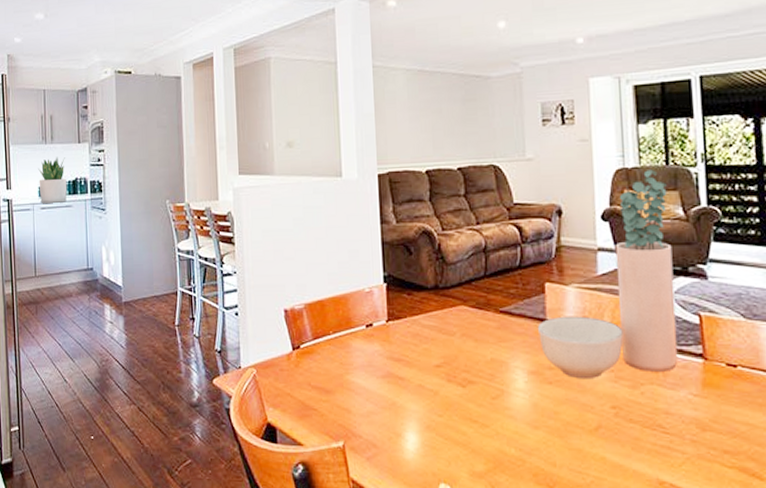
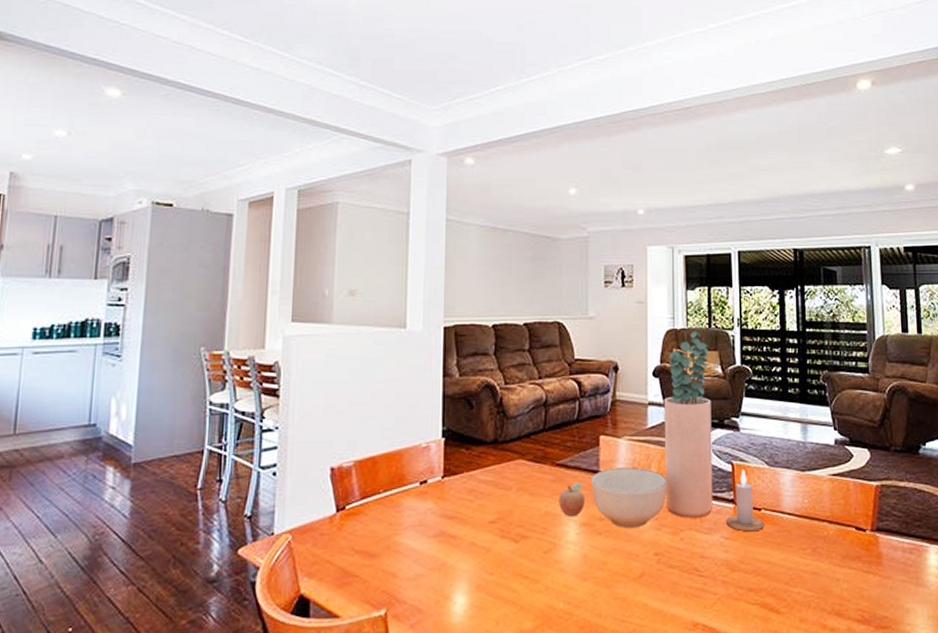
planter: present [38,156,67,204] -> none [33,293,74,348]
fruit: none [504,331,532,365] -> present [559,483,585,517]
candle: none [694,321,742,390] -> present [726,468,765,532]

